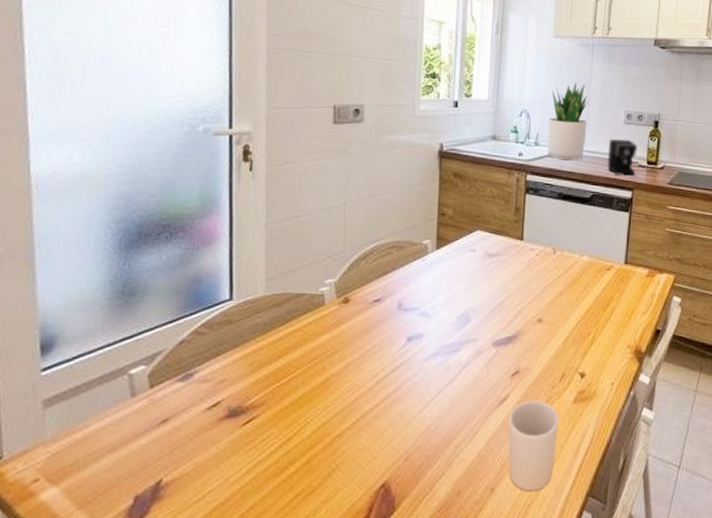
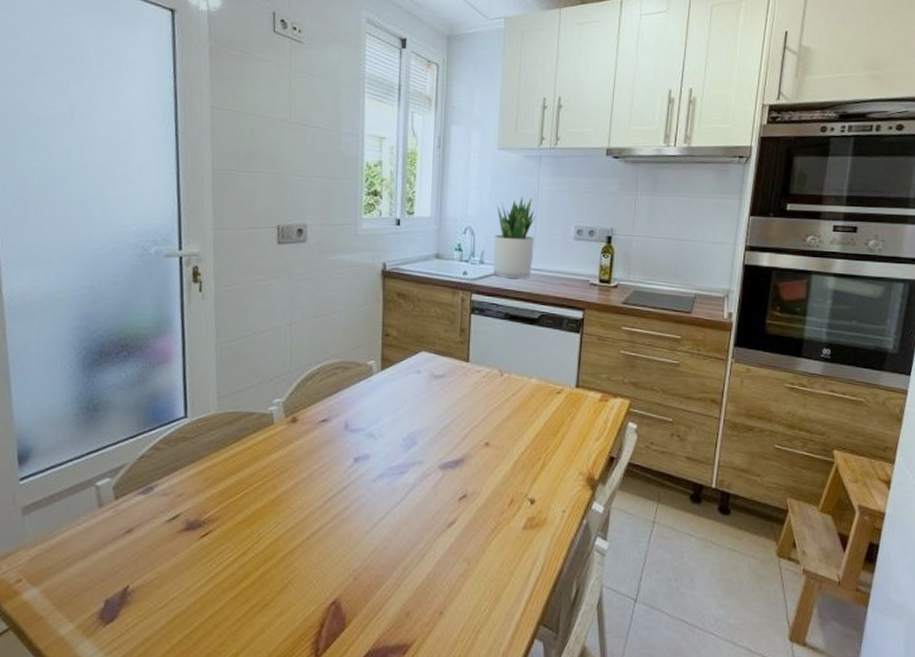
mug: present [508,400,560,492] -> none [456,525,509,617]
coffee maker: present [607,138,657,176] -> none [556,255,610,295]

